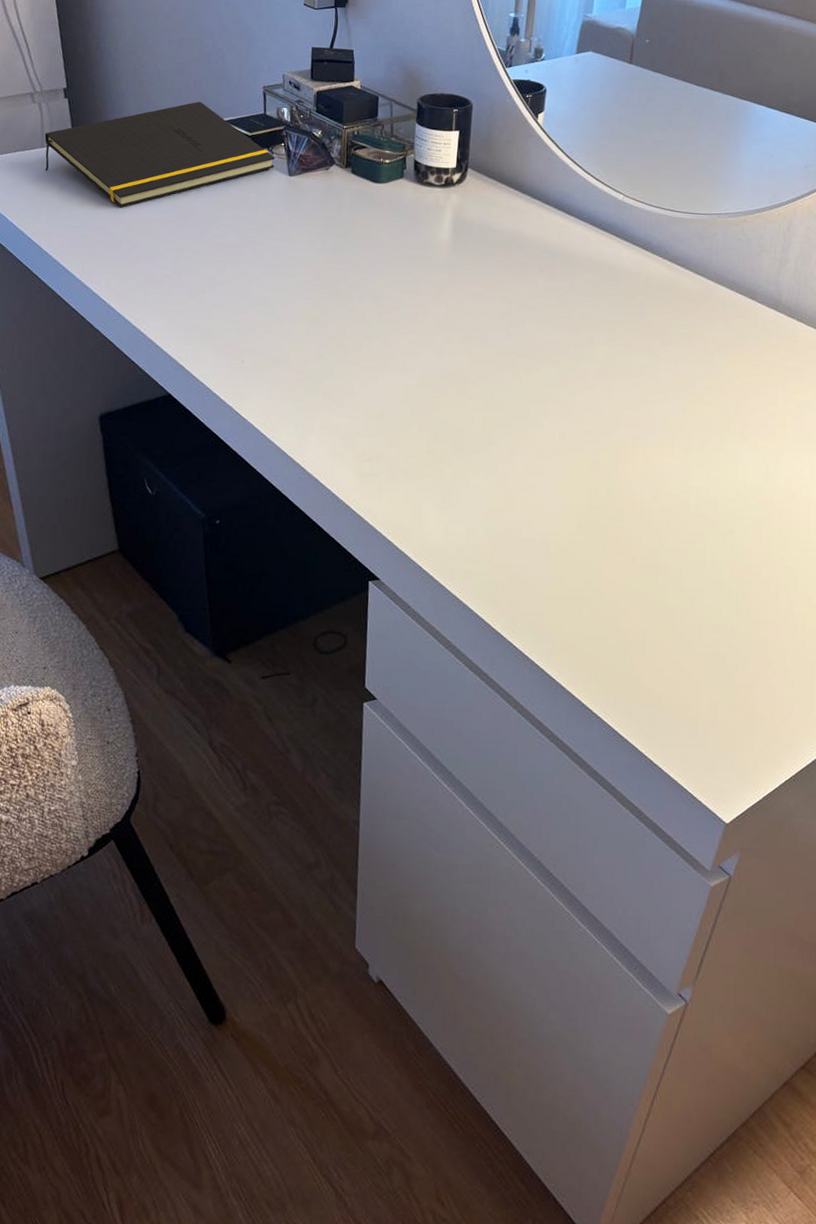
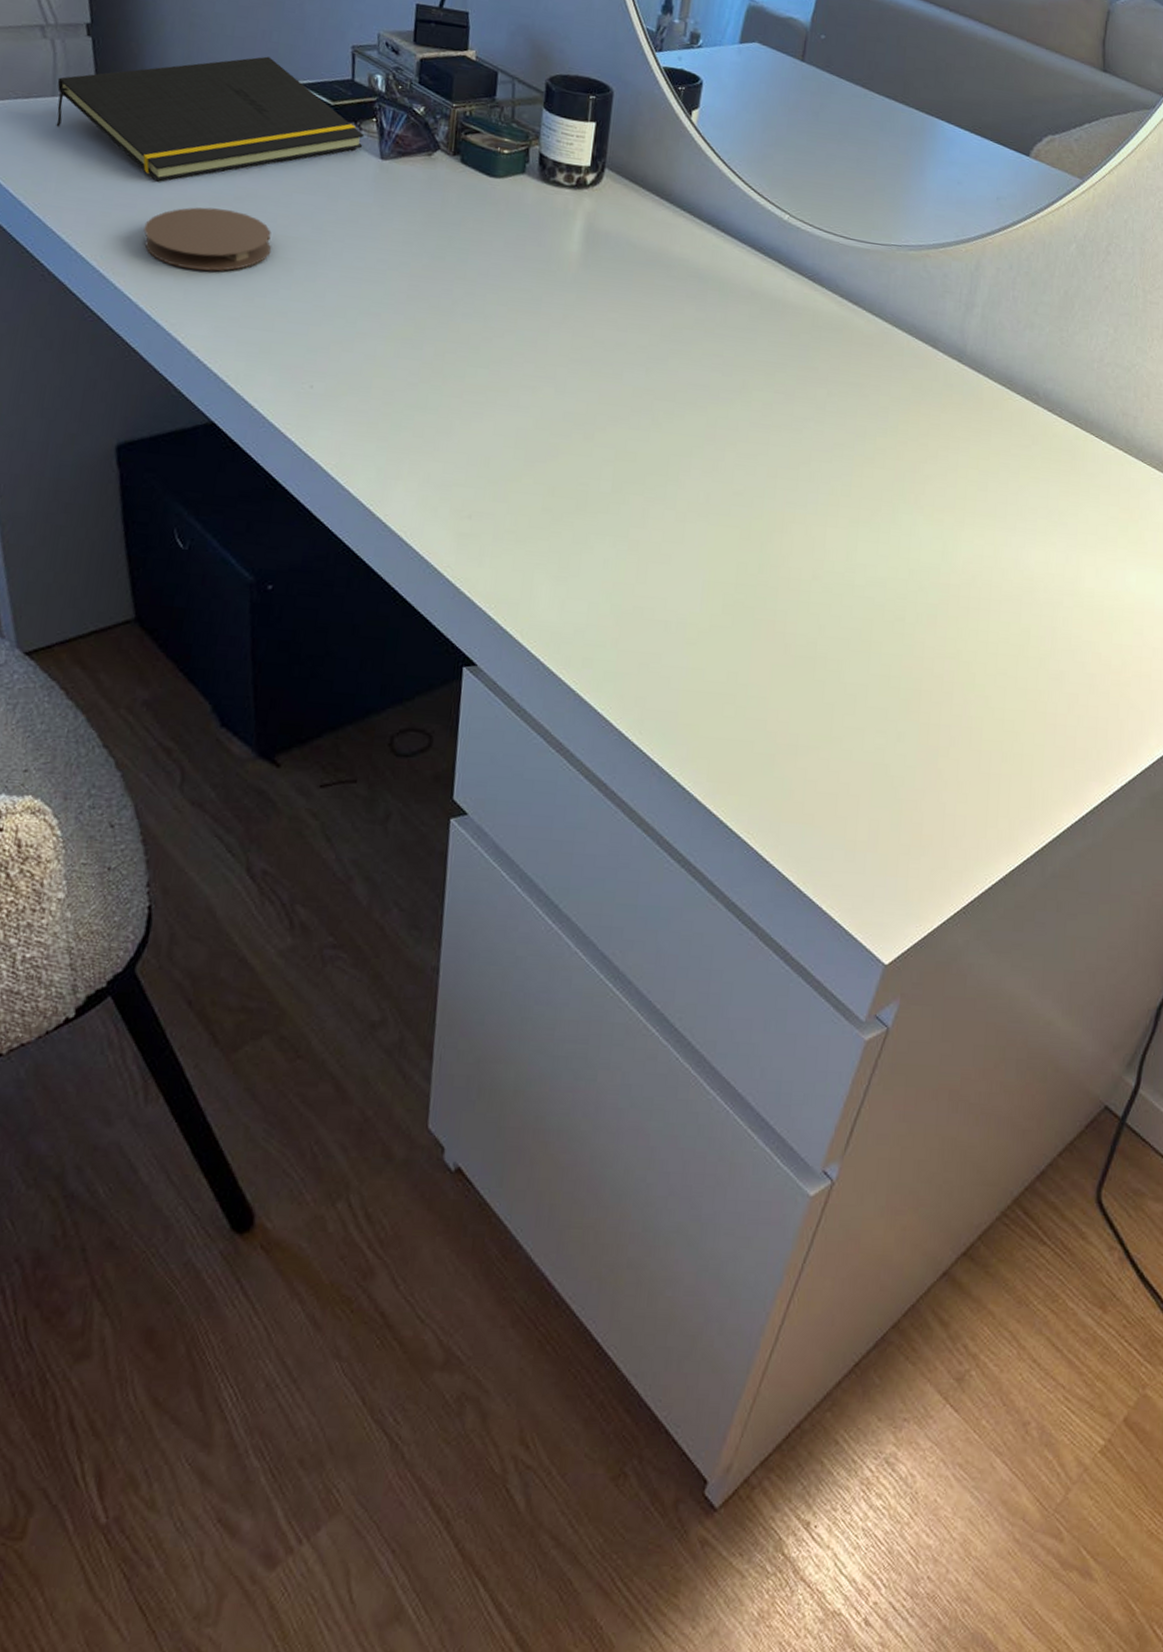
coaster: none [112,225,208,276] -> present [143,207,271,271]

